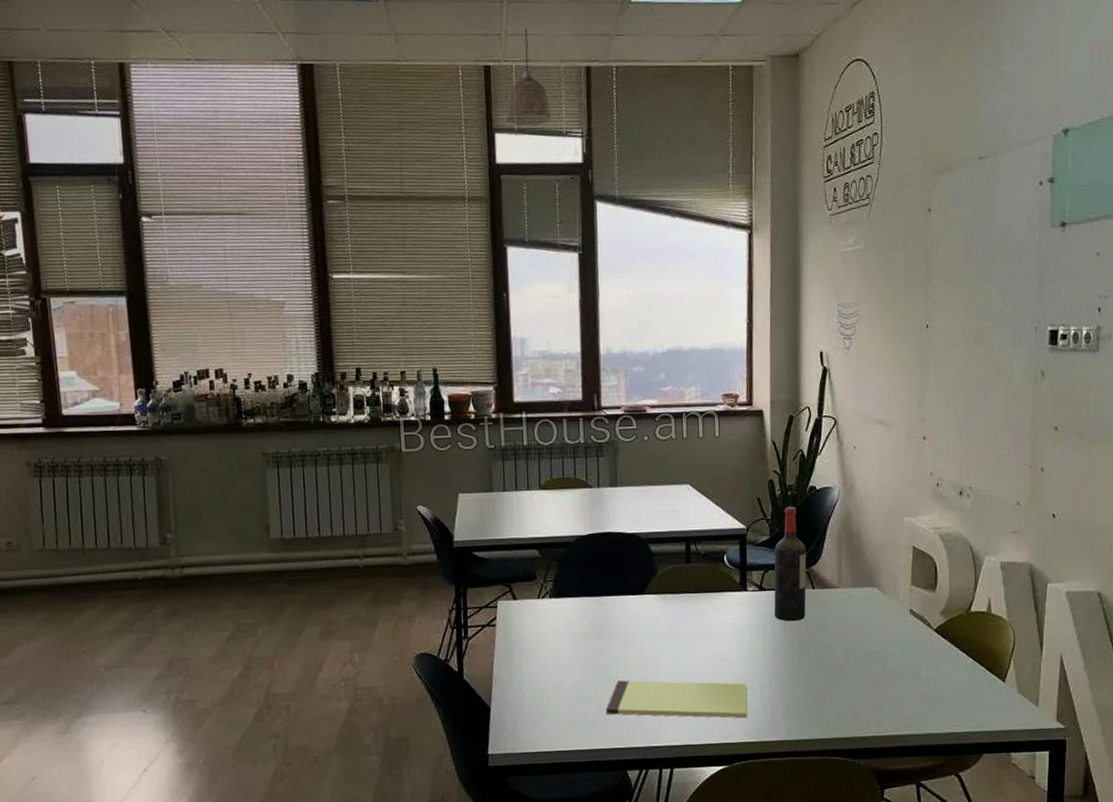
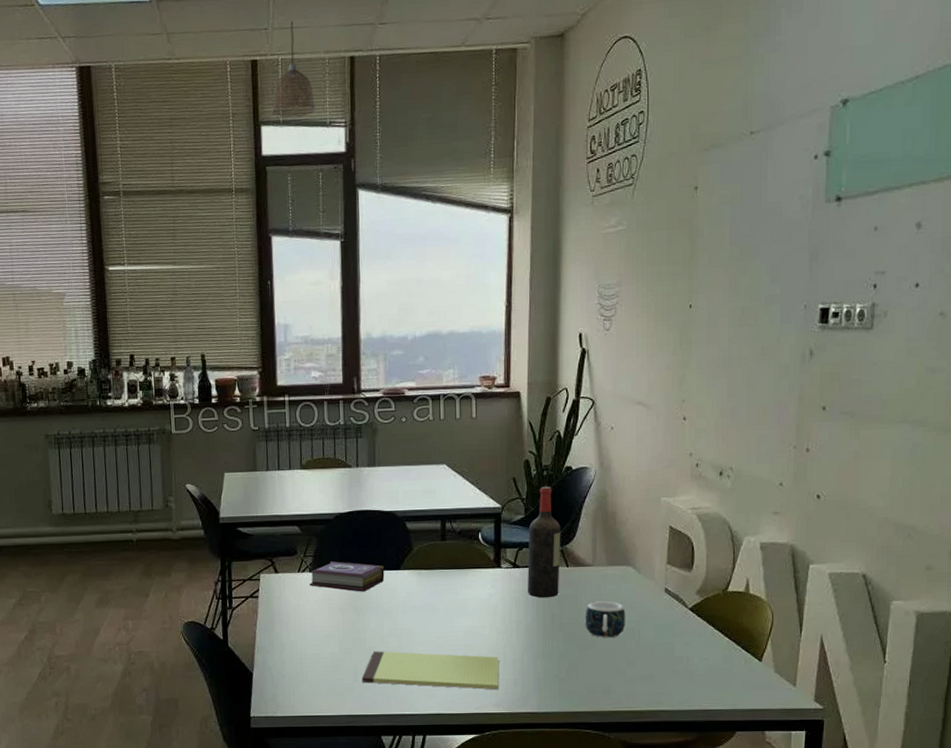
book: none [550,586,628,619] -> present [309,561,385,592]
mug: none [832,623,872,661] -> present [585,601,626,638]

